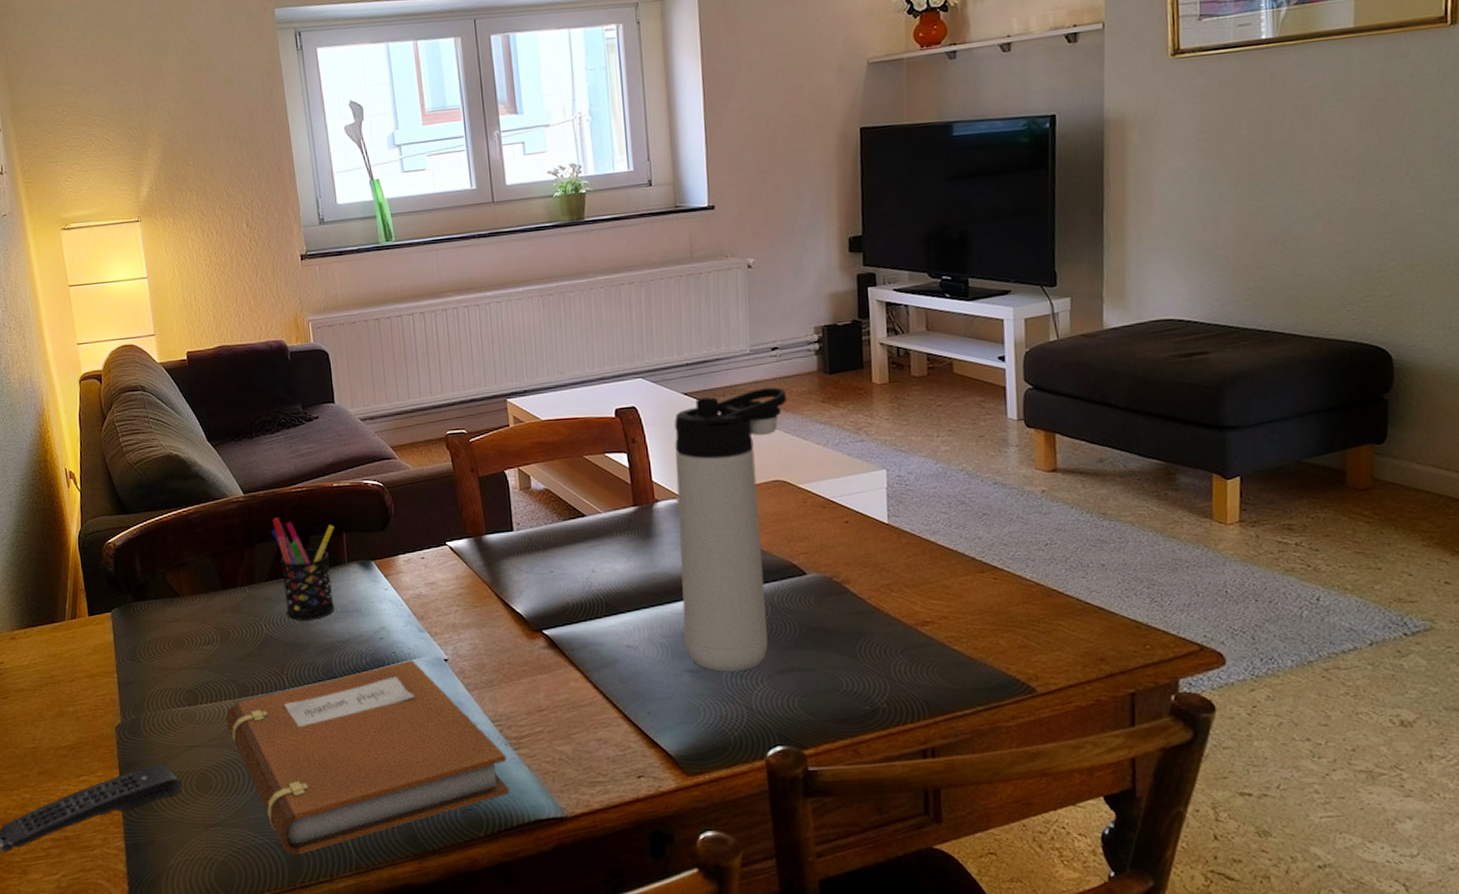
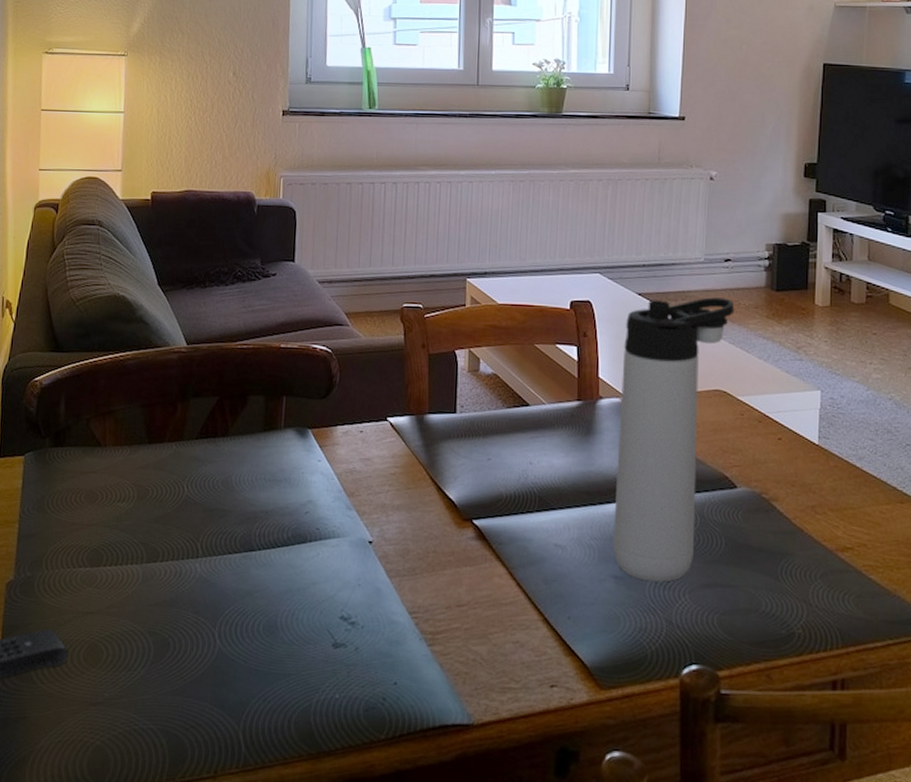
notebook: present [226,659,510,855] -> none [129,538,419,745]
pen holder: present [270,518,335,621] -> none [209,373,276,486]

